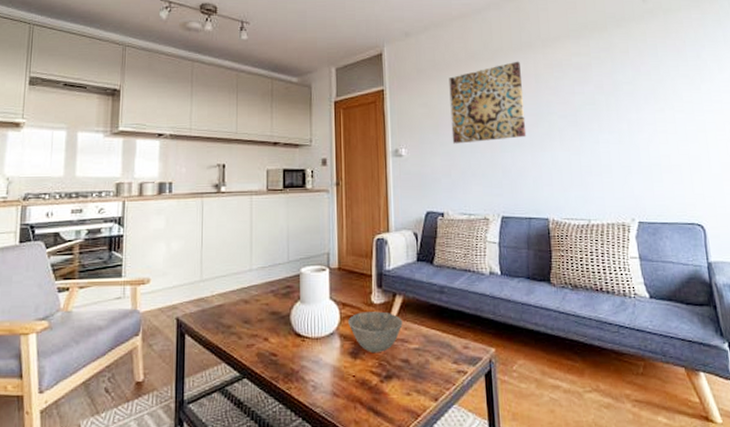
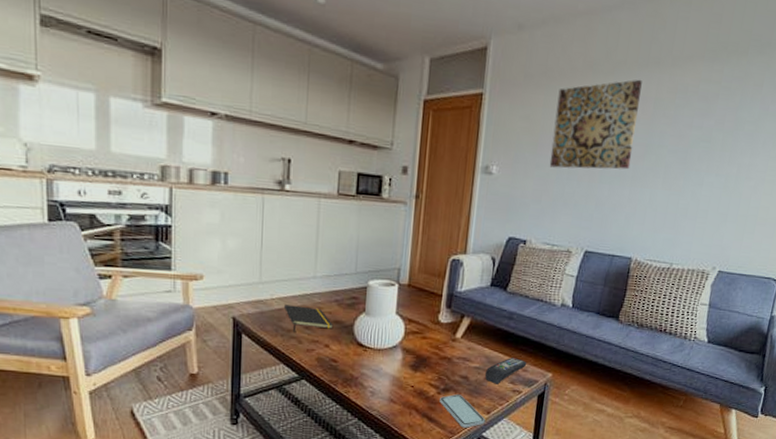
notepad: none [223,300,271,328] -> present [283,305,334,332]
bowl: present [348,311,403,354] -> none [412,329,467,368]
smartphone: none [384,381,435,420] -> present [440,394,486,428]
remote control: none [426,334,467,366] -> present [485,358,527,384]

